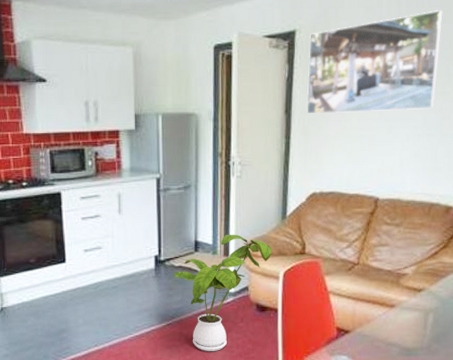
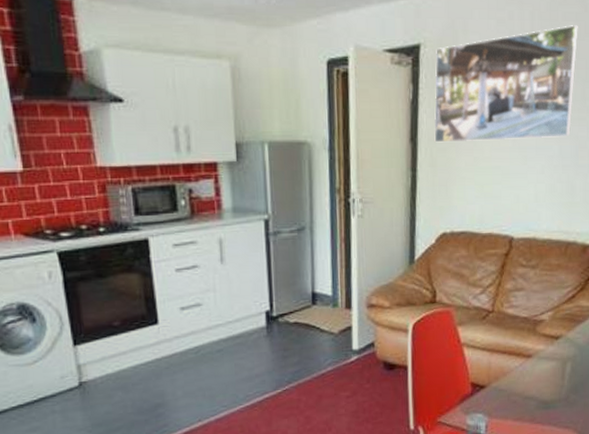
house plant: present [174,234,272,351] -> none [289,283,400,419]

